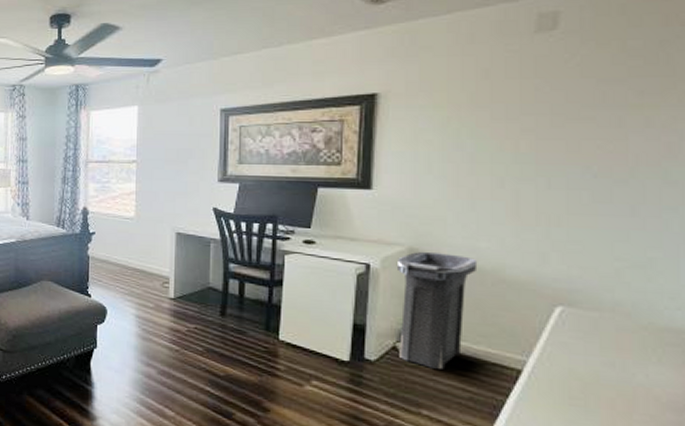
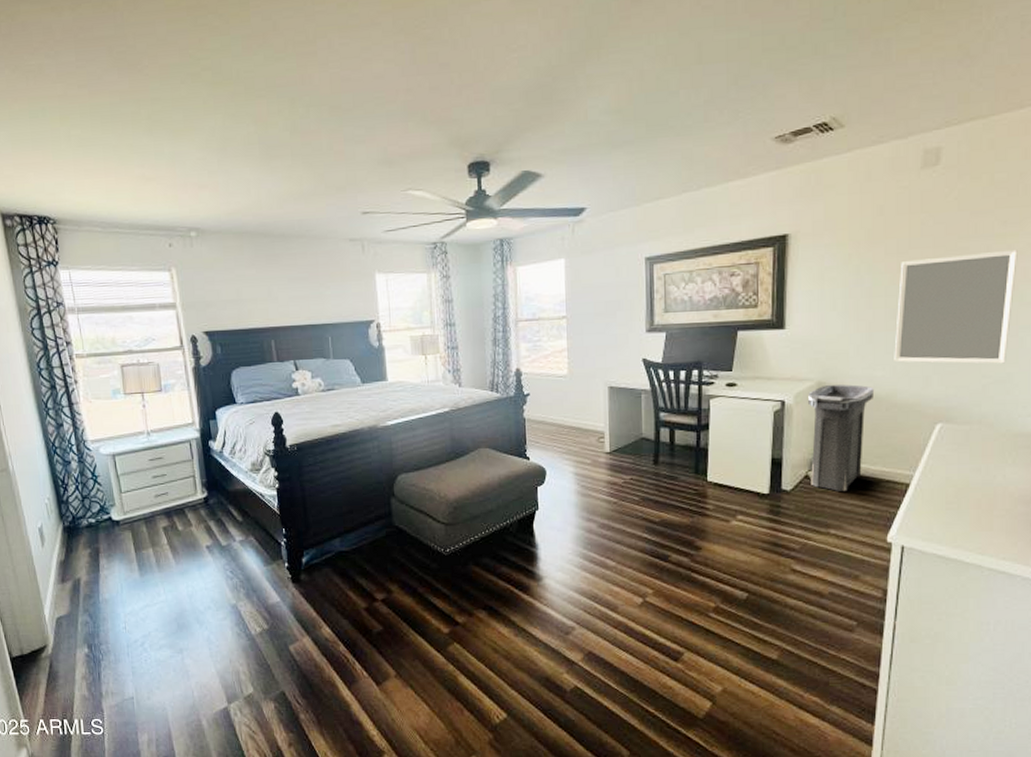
home mirror: none [502,122,659,247] -> present [894,249,1018,364]

